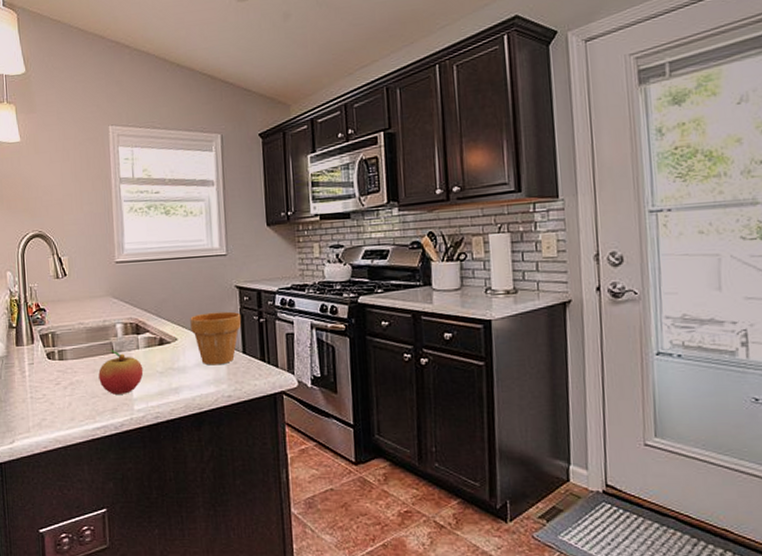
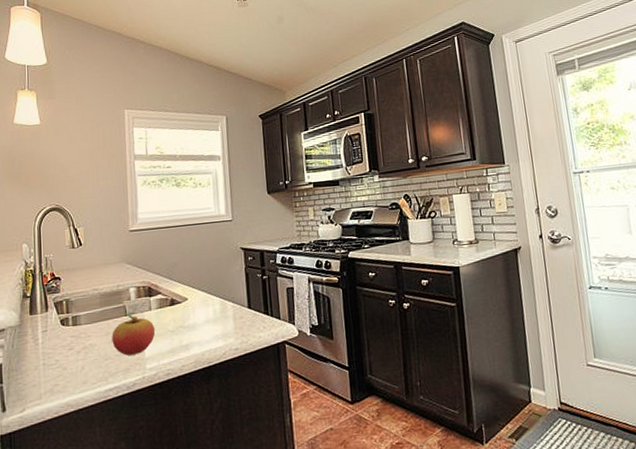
flower pot: present [190,311,242,366] -> none [199,271,247,322]

